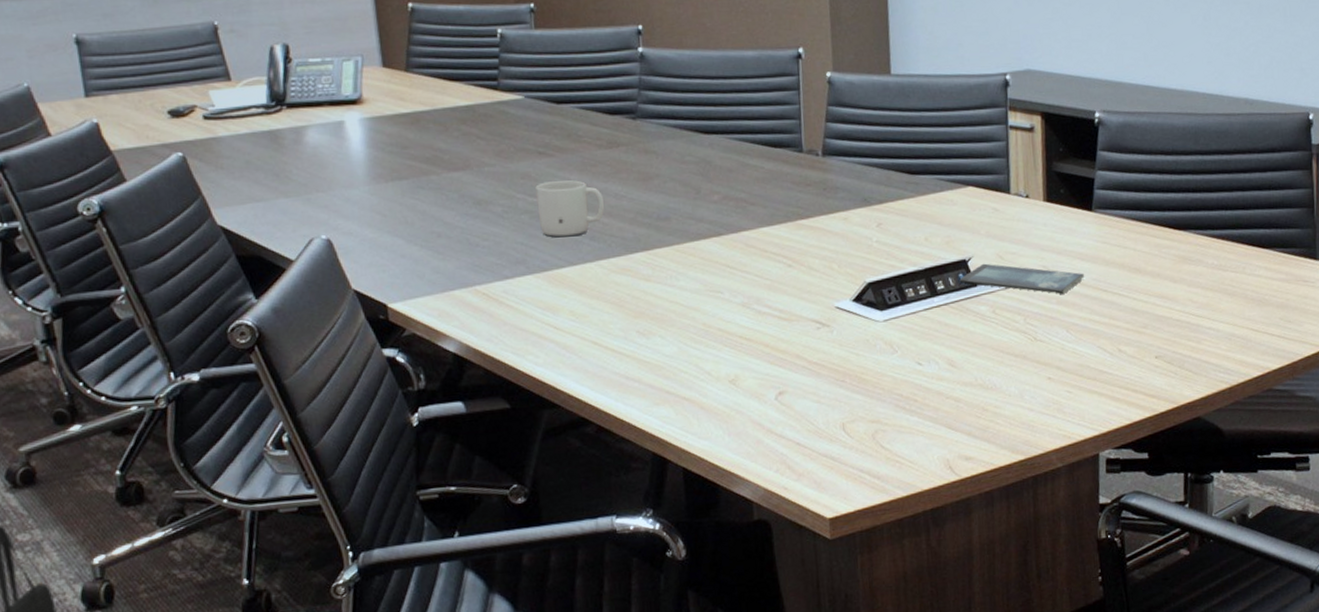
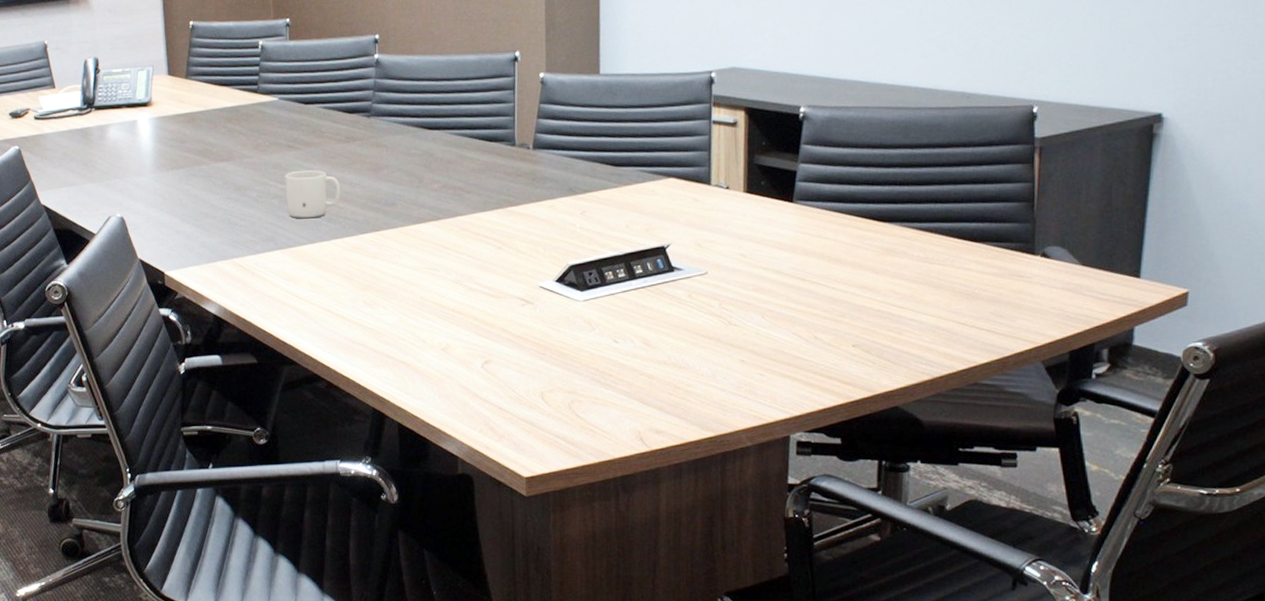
tablet: present [959,263,1085,294] -> none [657,250,783,281]

